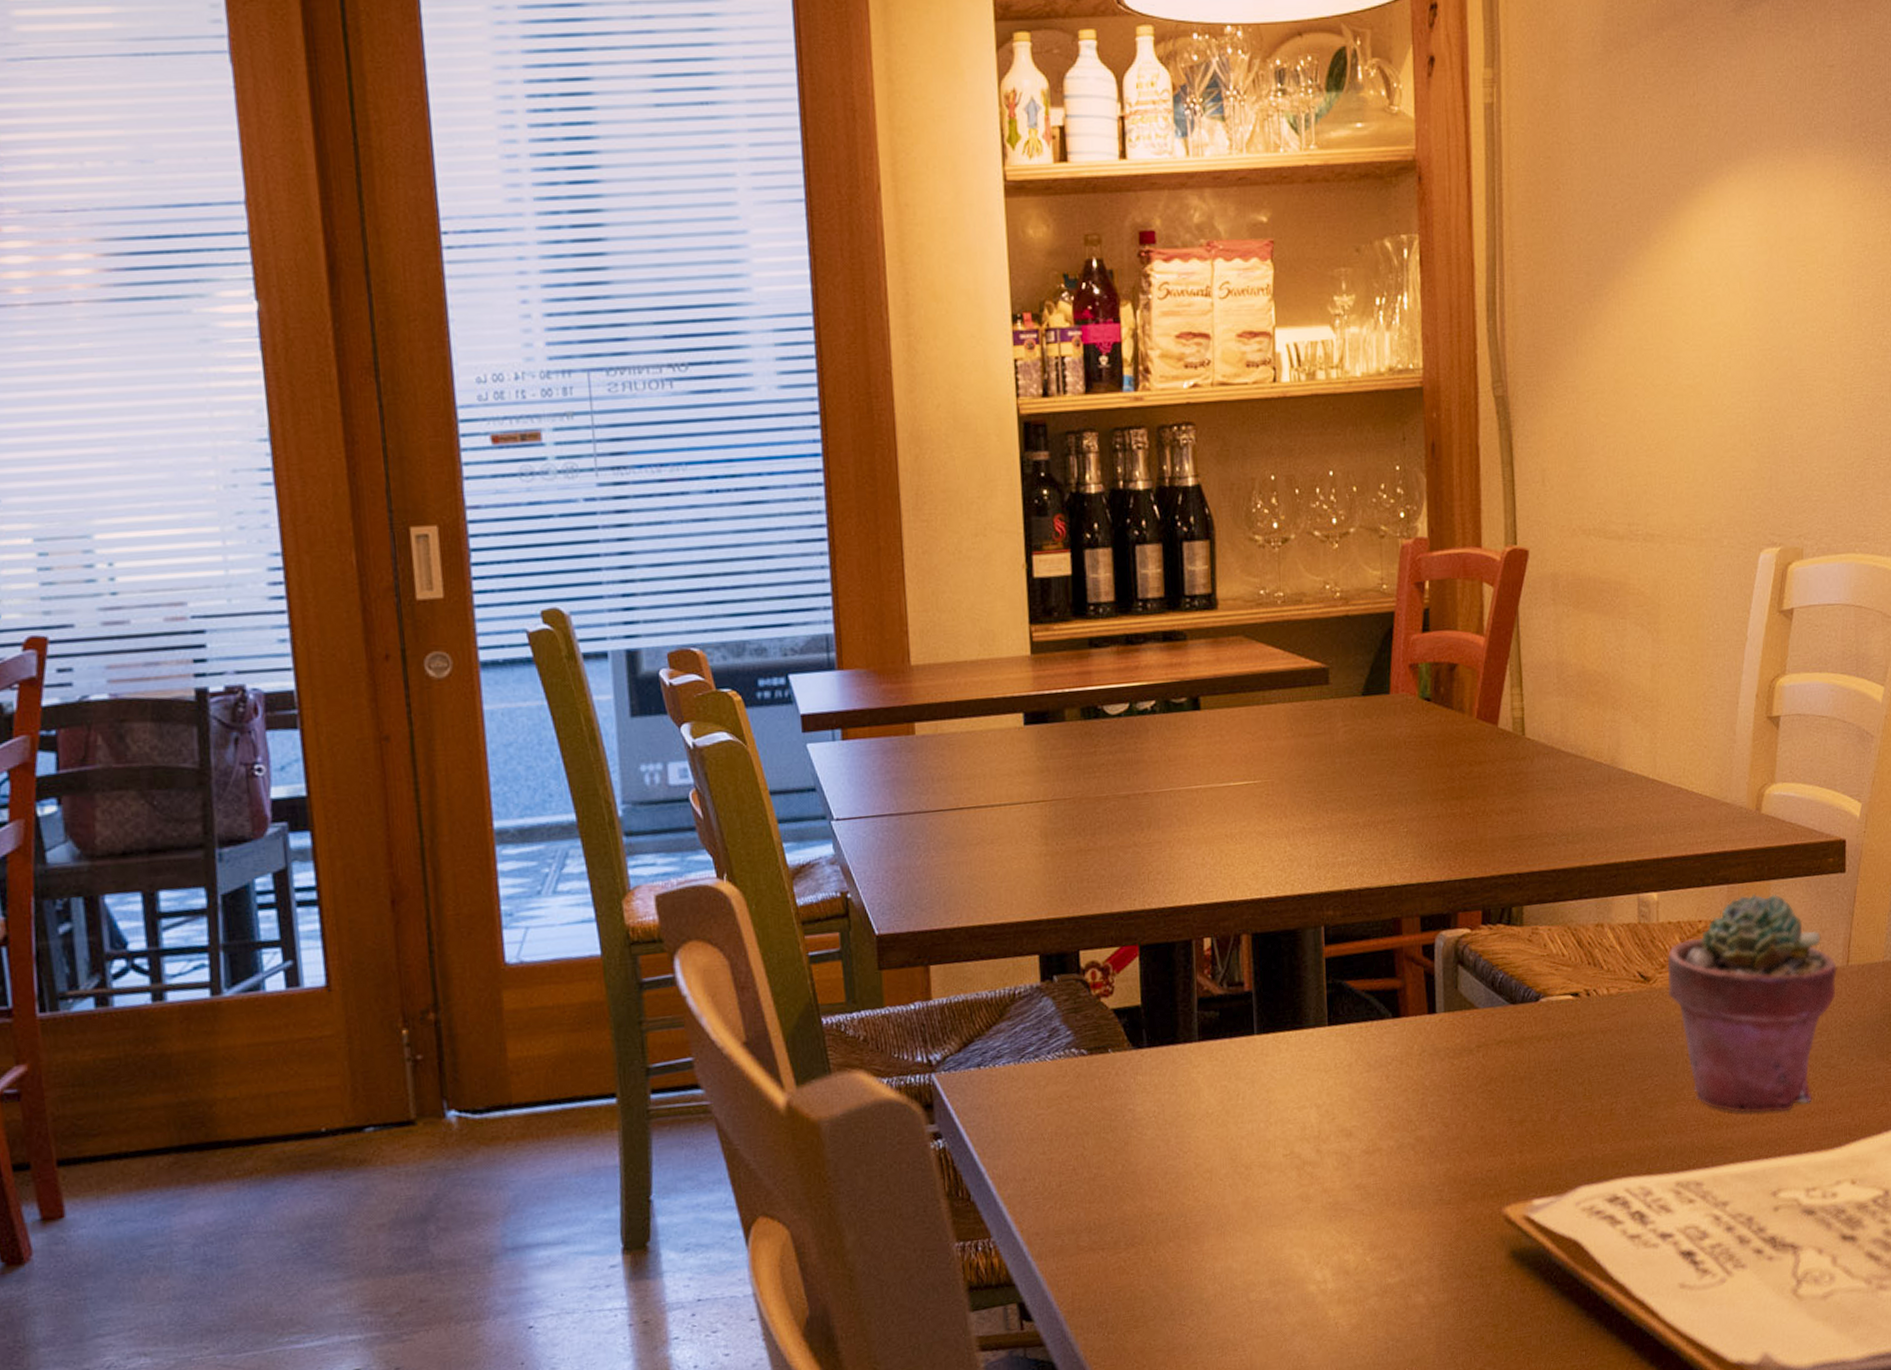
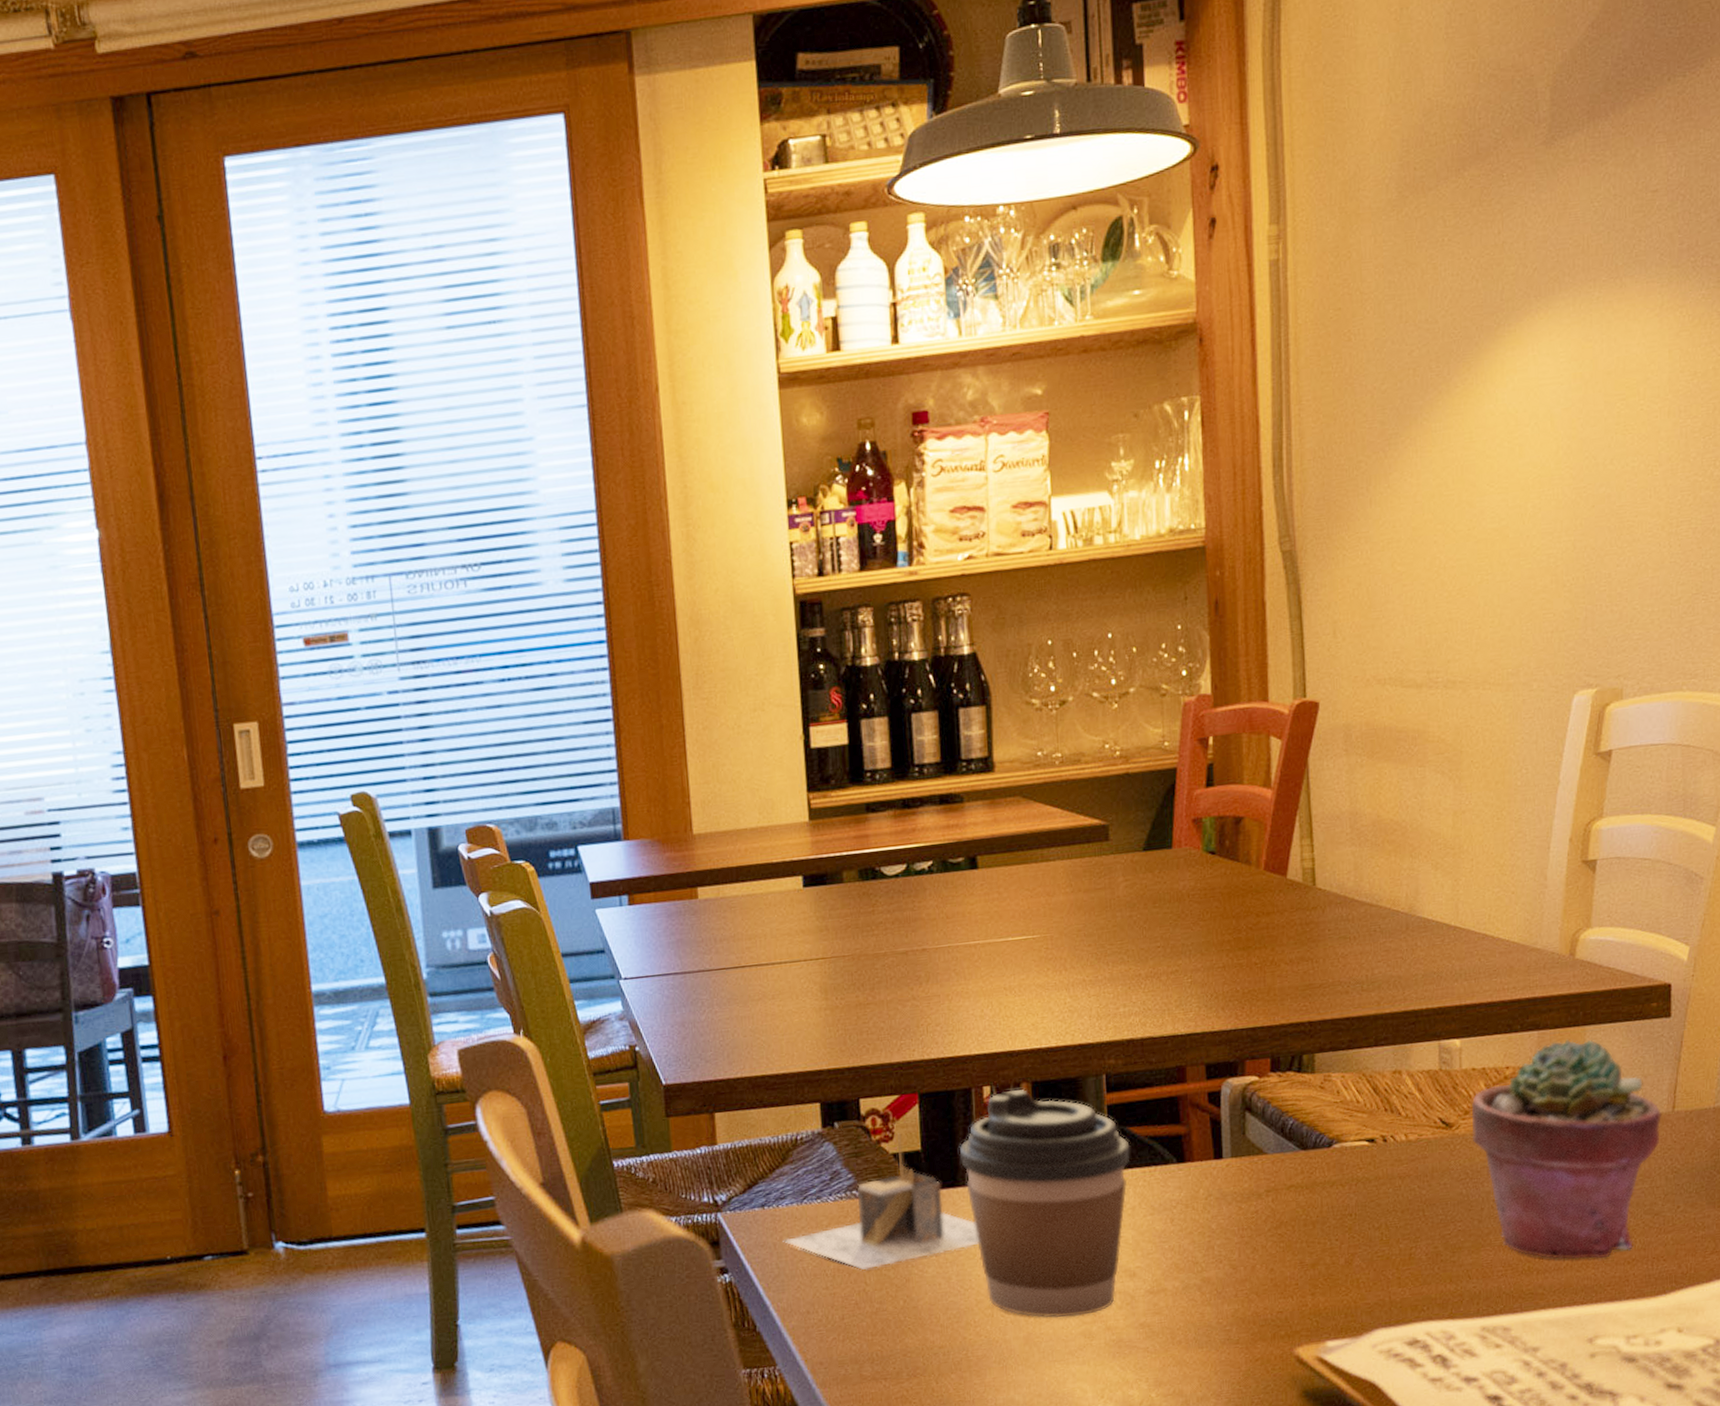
architectural model: none [999,987,1198,1134] -> present [783,1133,979,1271]
coffee cup: none [1179,941,1348,1181] -> present [959,1089,1131,1318]

